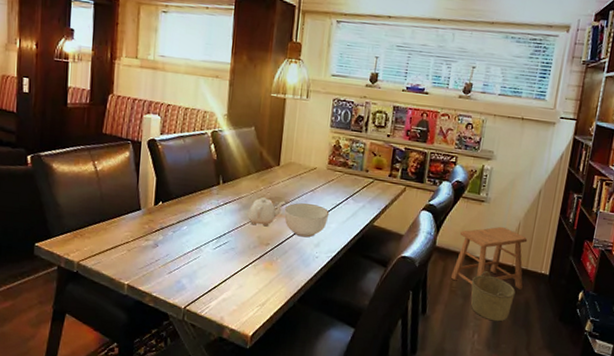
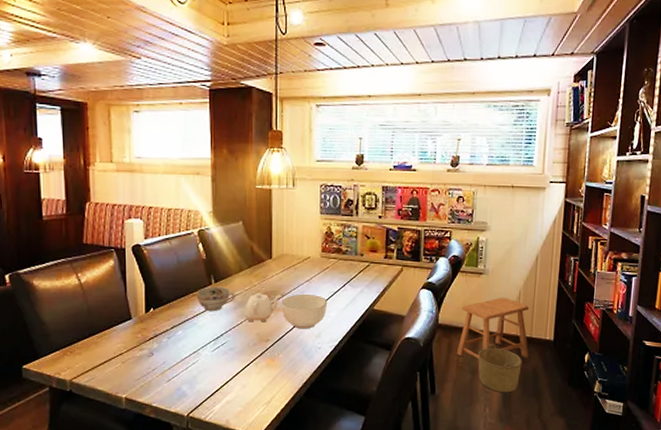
teacup: none [204,186,241,211] -> present [196,286,235,312]

